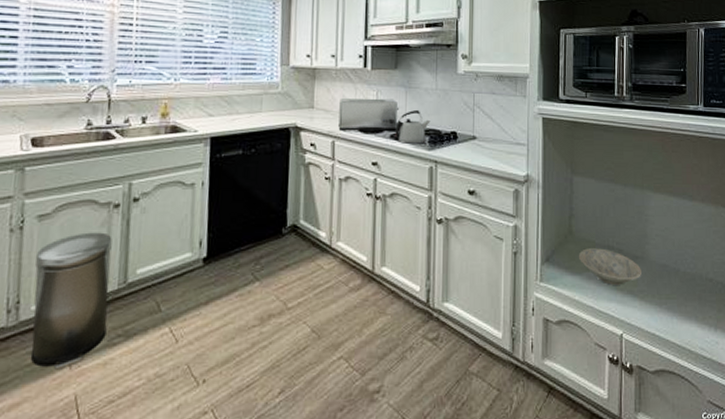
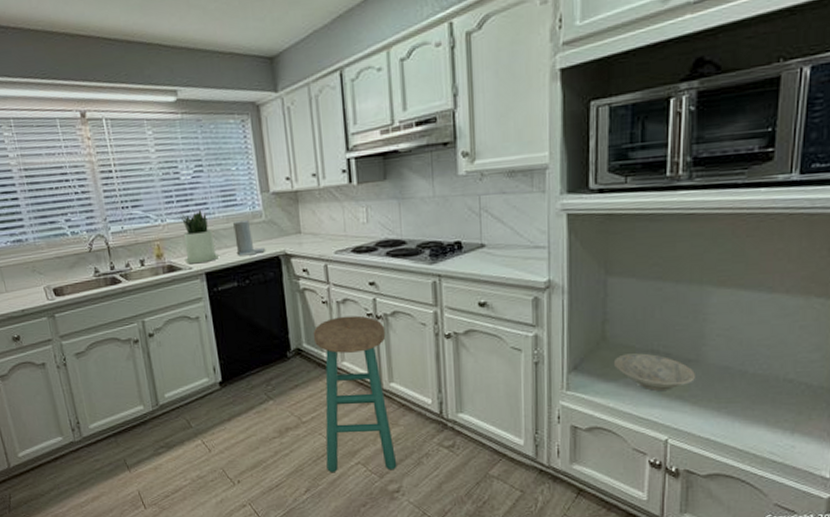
pedal bin: present [30,232,112,370] -> none [82,364,152,473]
planter: none [191,74,229,127] -> present [180,210,220,264]
paper towel: none [247,88,278,124] -> present [233,219,266,256]
stool: none [306,194,383,369] -> present [313,315,397,472]
toaster: present [338,98,399,132] -> none [327,213,394,254]
kettle: present [395,109,431,144] -> none [391,221,430,260]

